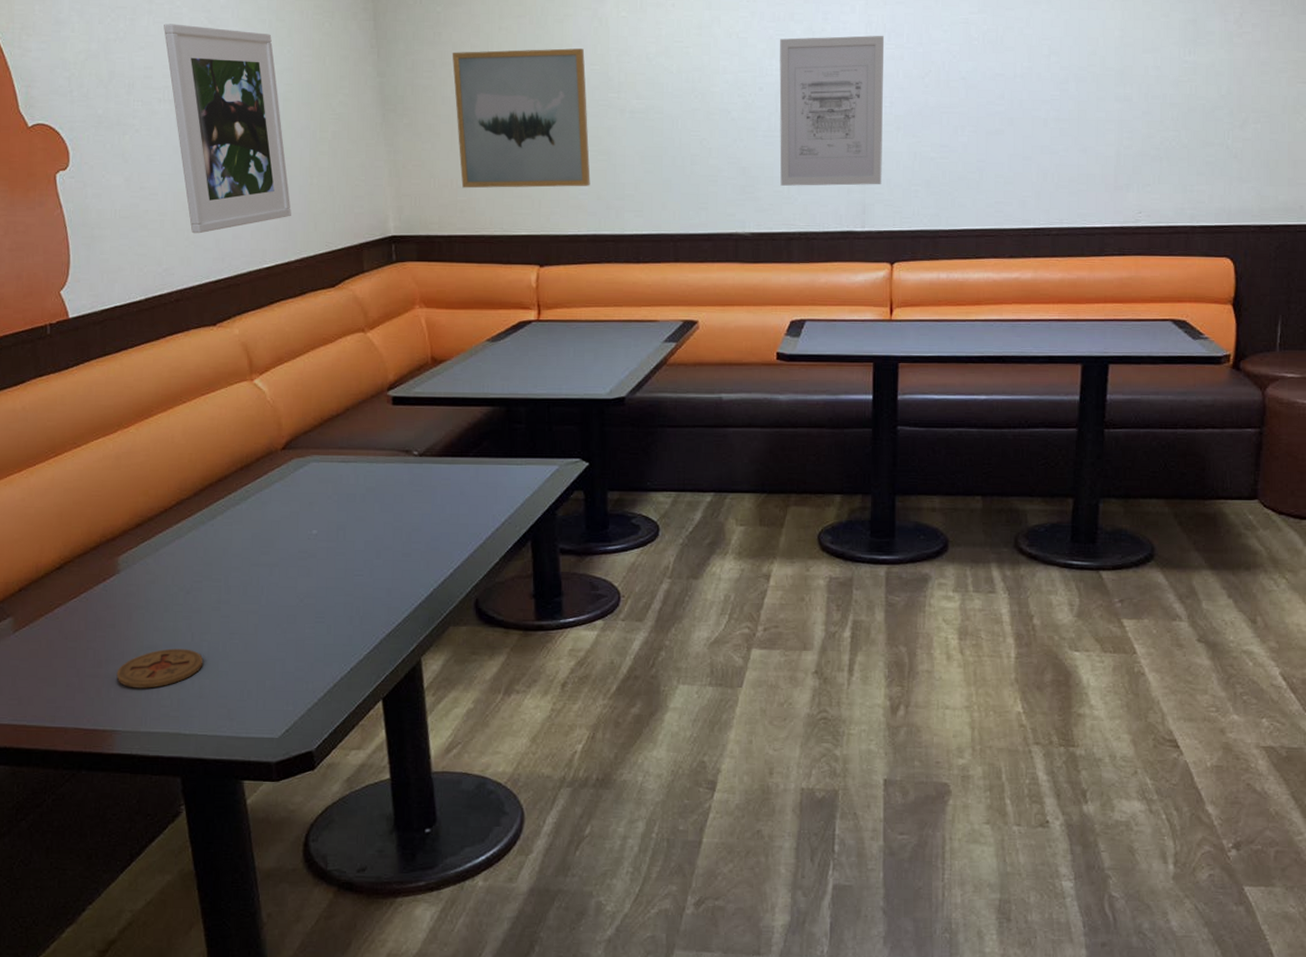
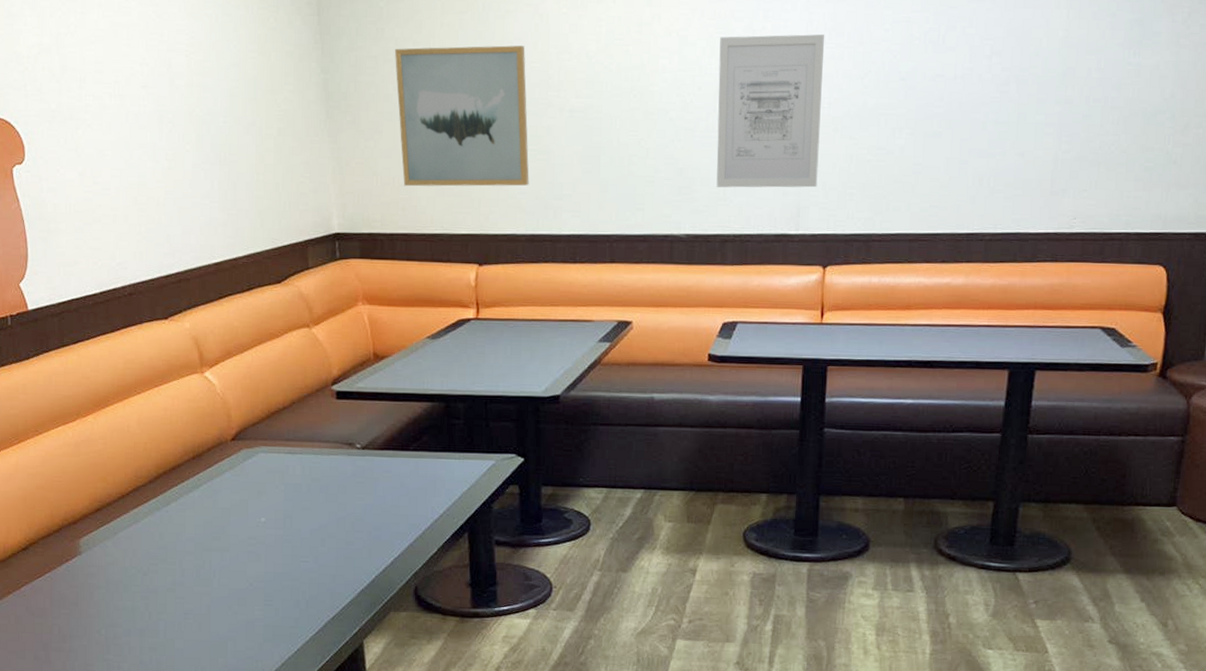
coaster: present [116,648,204,688] -> none [80,626,161,663]
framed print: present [164,23,291,234] -> none [113,17,239,229]

